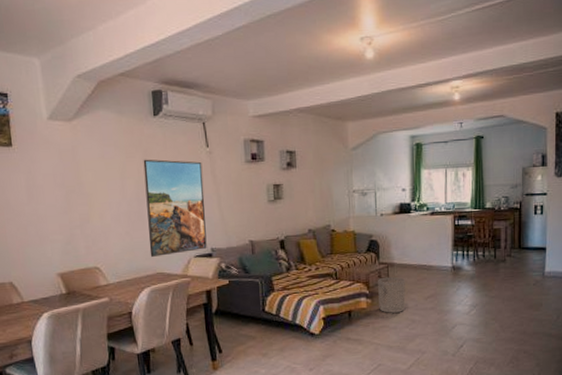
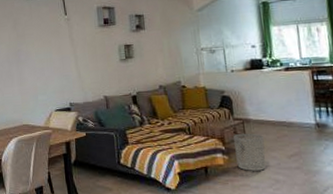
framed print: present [143,159,207,257] -> none [13,27,66,110]

